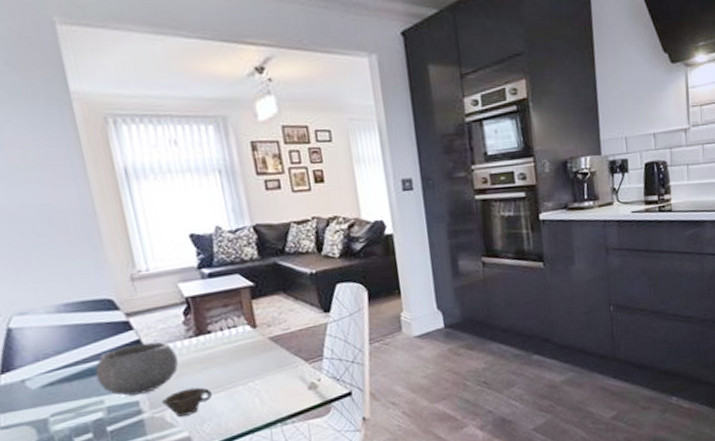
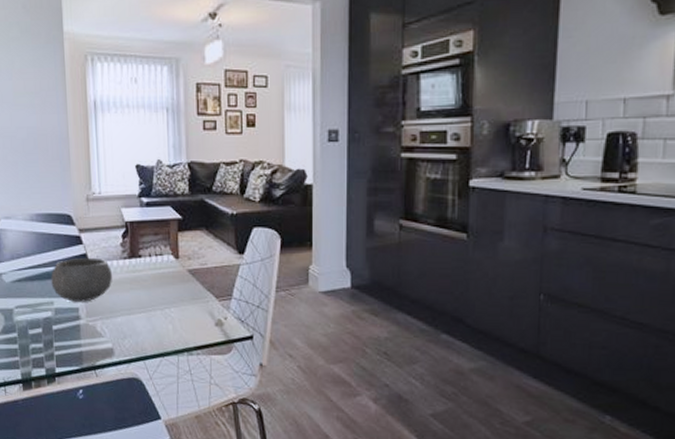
cup: present [161,387,212,417] -> none [95,304,135,329]

